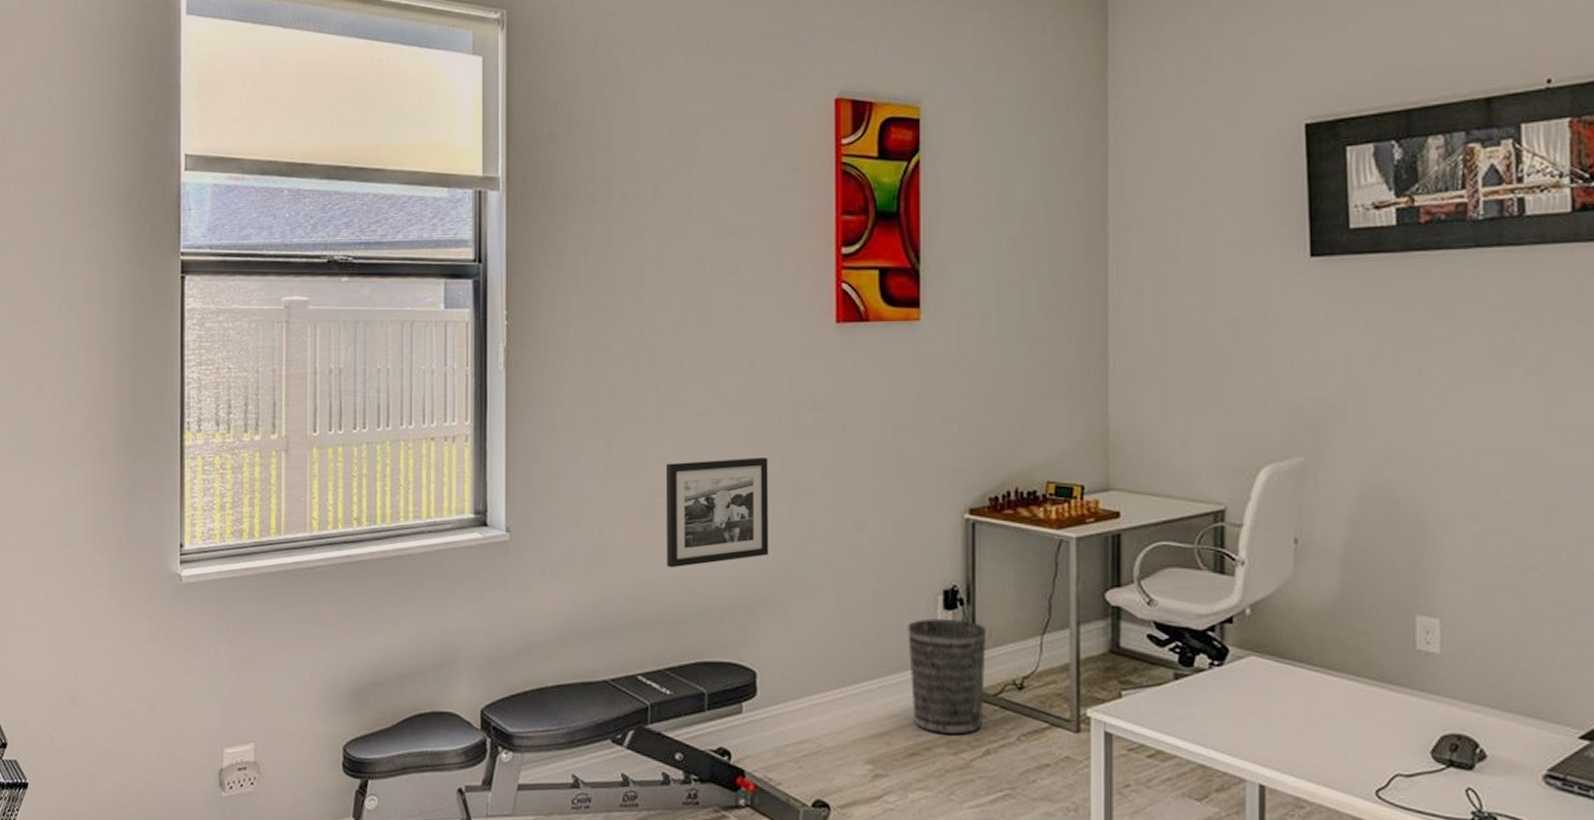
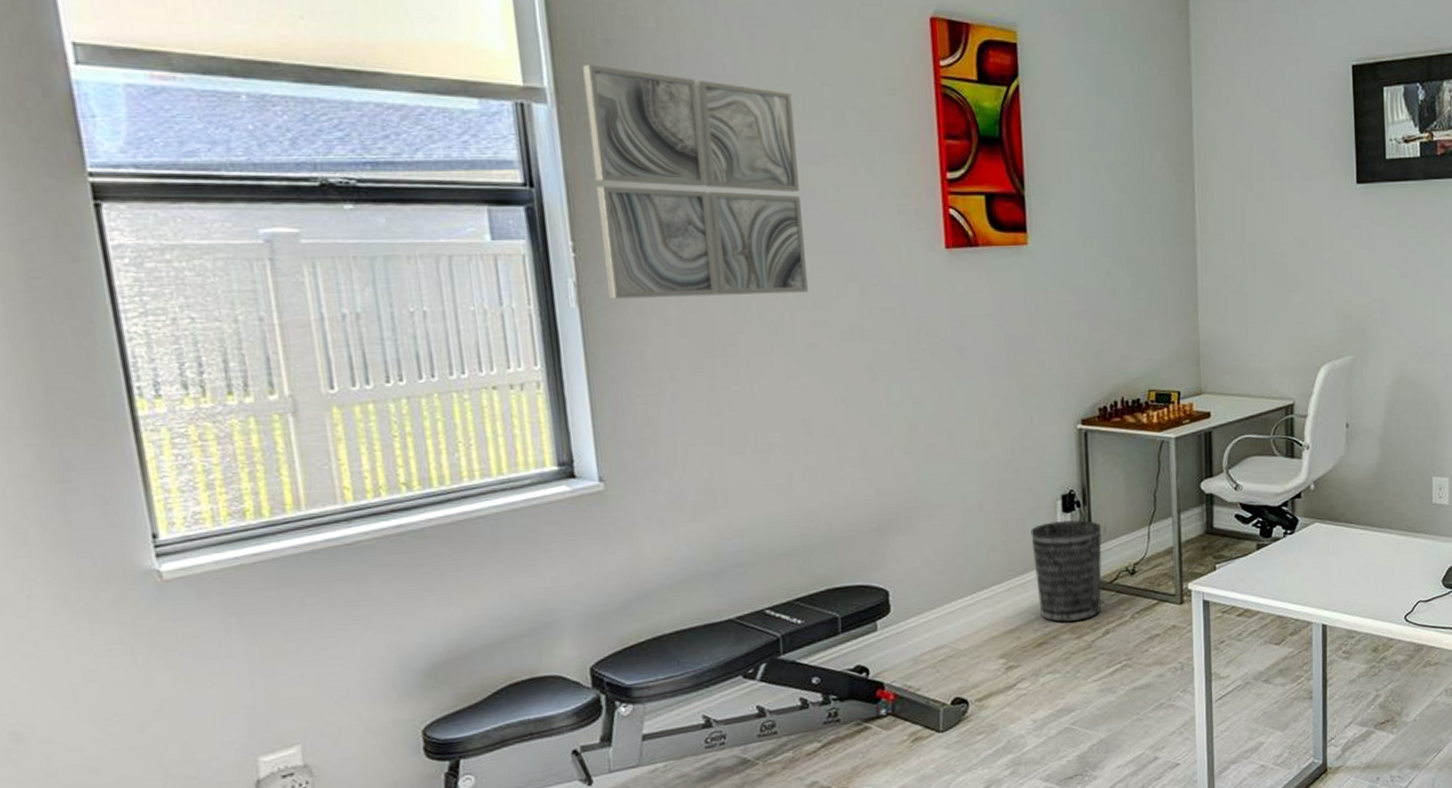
wall art: none [530,155,703,363] -> present [583,64,809,299]
picture frame: present [665,457,769,568] -> none [777,385,893,502]

